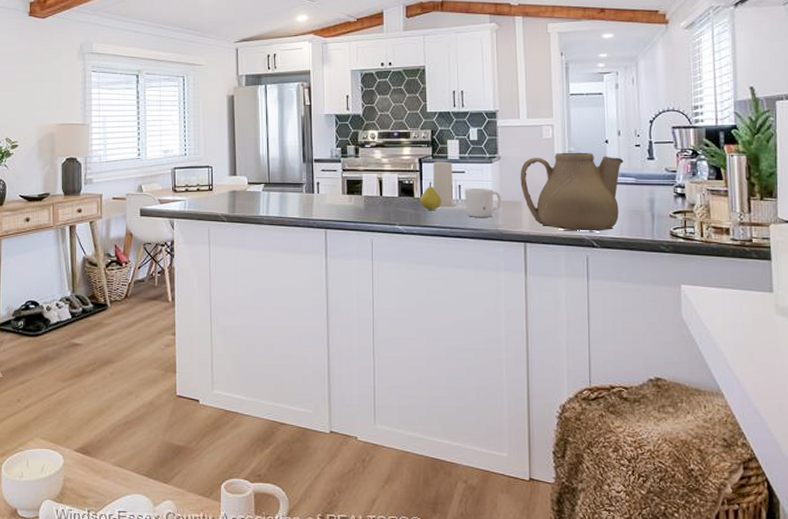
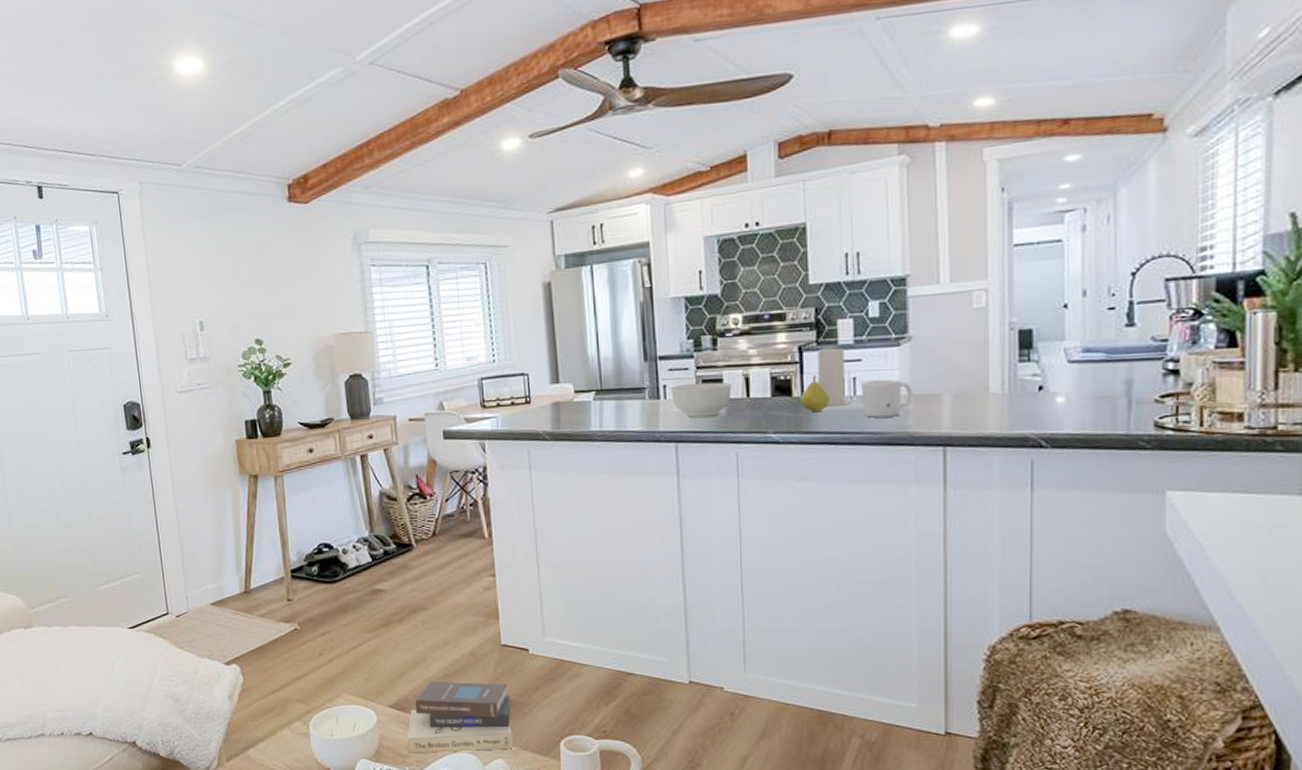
books: none [88,428,182,496] -> present [406,682,514,755]
bowl: none [323,182,369,210] -> present [671,382,732,419]
teapot: present [520,152,624,231] -> none [939,322,1090,429]

